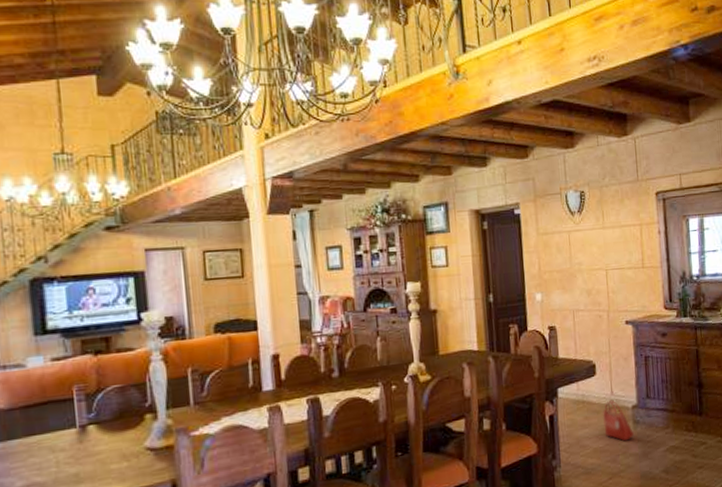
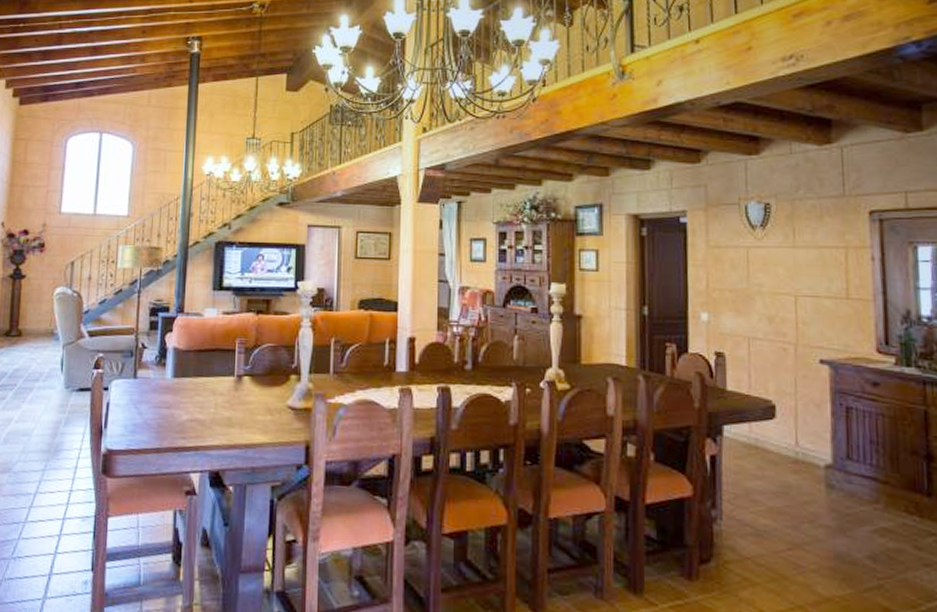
handbag: present [602,399,635,441] -> none [782,452,827,507]

